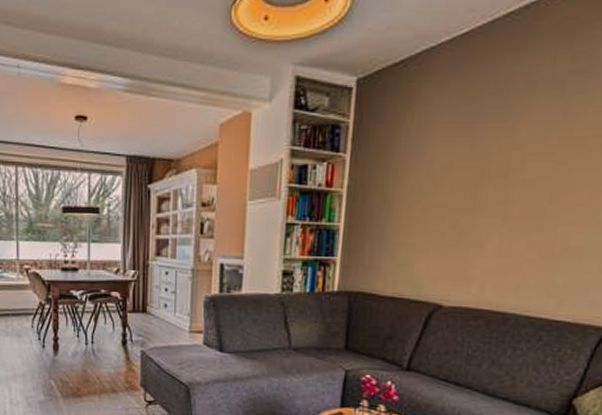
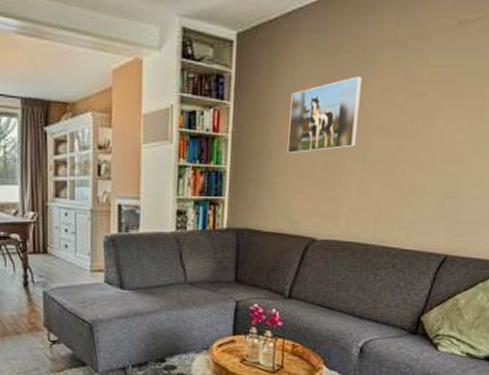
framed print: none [411,122,506,210] -> present [287,77,362,154]

